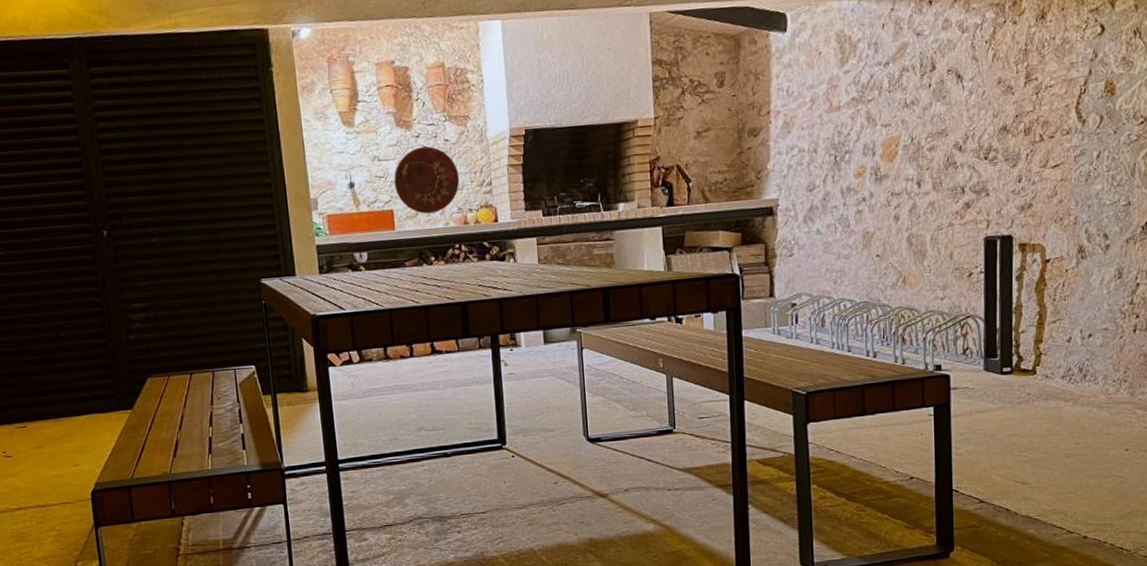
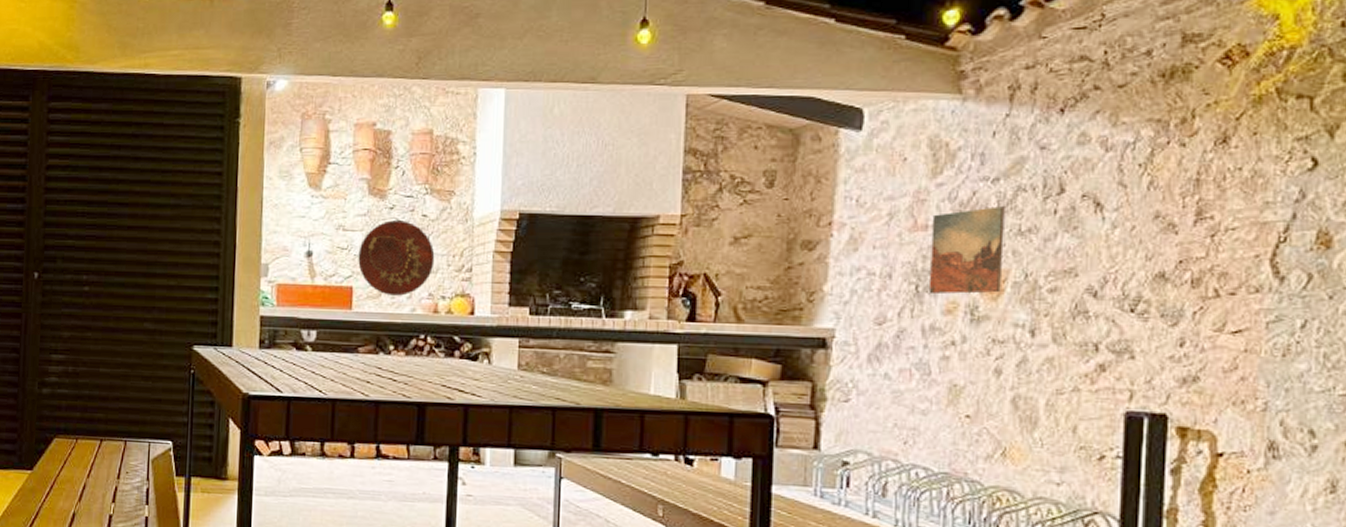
wall art: none [843,85,896,162] -> present [928,206,1005,295]

